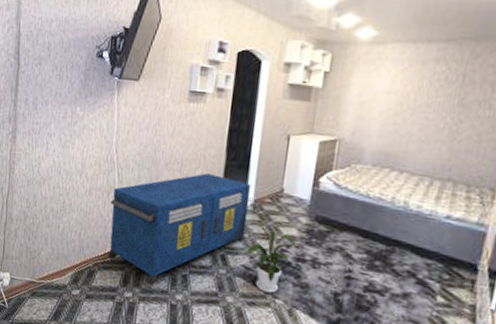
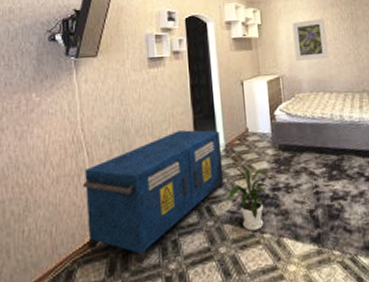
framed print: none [363,75,419,129] -> present [292,19,329,61]

